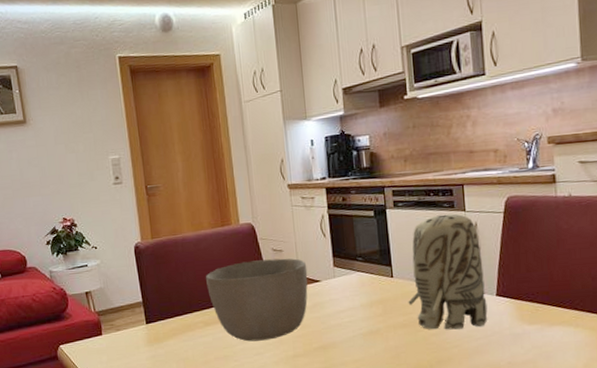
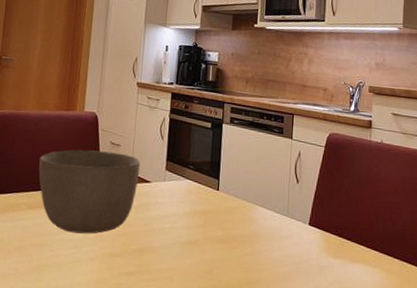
toy elephant: present [408,213,488,330] -> none [229,138,301,253]

